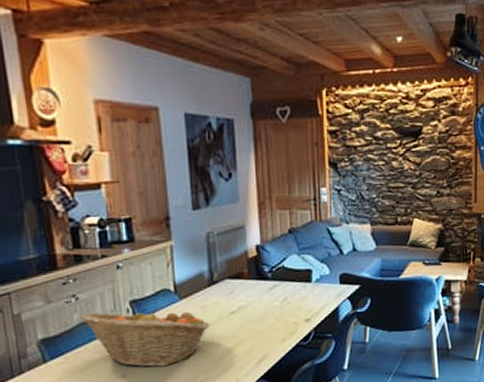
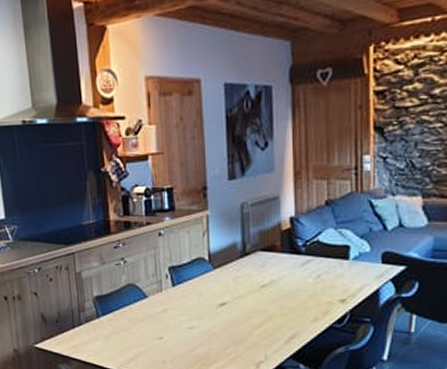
fruit basket: present [80,306,210,368] -> none [127,274,241,334]

